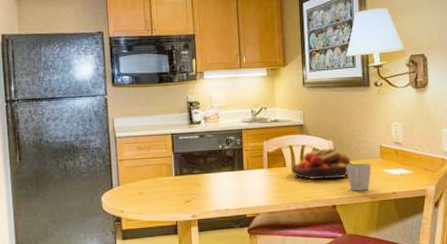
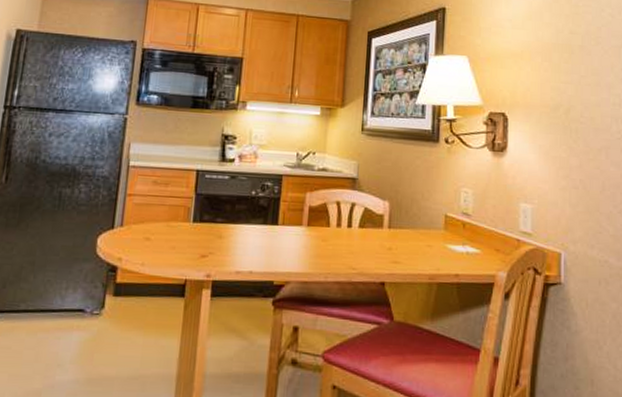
fruit bowl: present [290,148,353,180] -> none [334,210,411,249]
mug: present [346,163,371,191] -> none [402,232,432,268]

